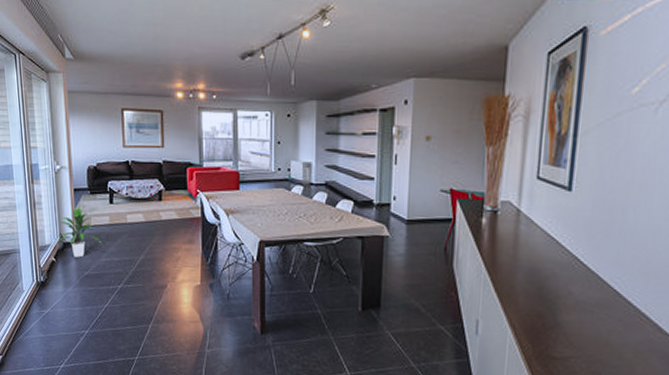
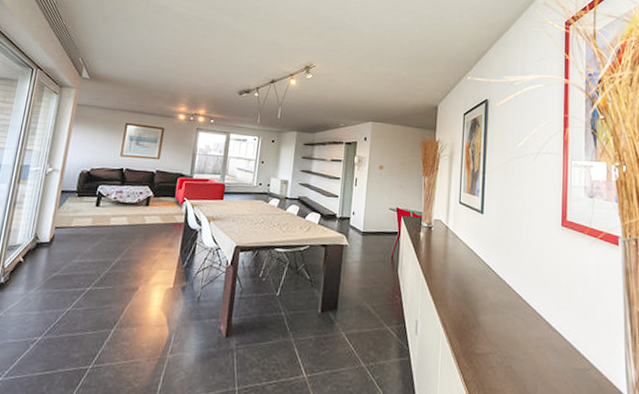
indoor plant: present [58,207,102,258] -> none [31,208,79,258]

